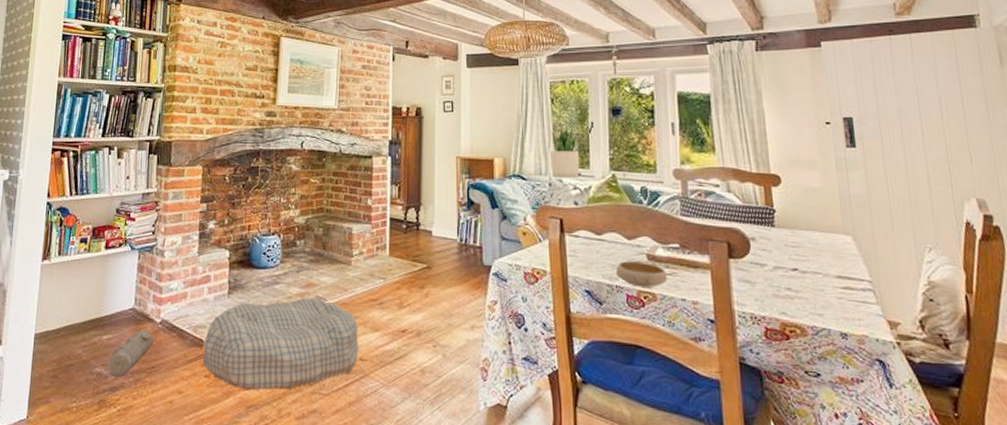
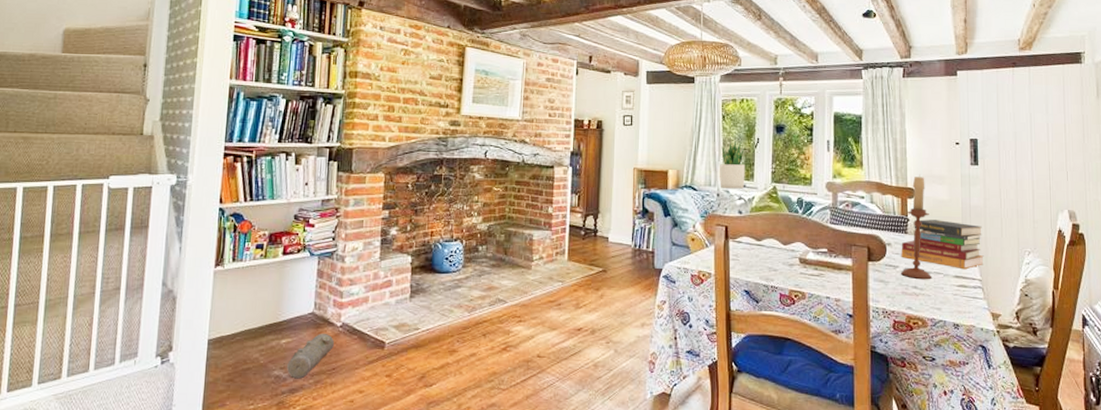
dog bed: present [202,298,359,391] -> none [384,300,537,388]
bowl: present [615,261,667,287] -> none [771,264,815,287]
books: none [768,210,873,269] -> present [901,219,984,270]
candlestick: none [770,159,808,281] -> present [901,174,931,280]

